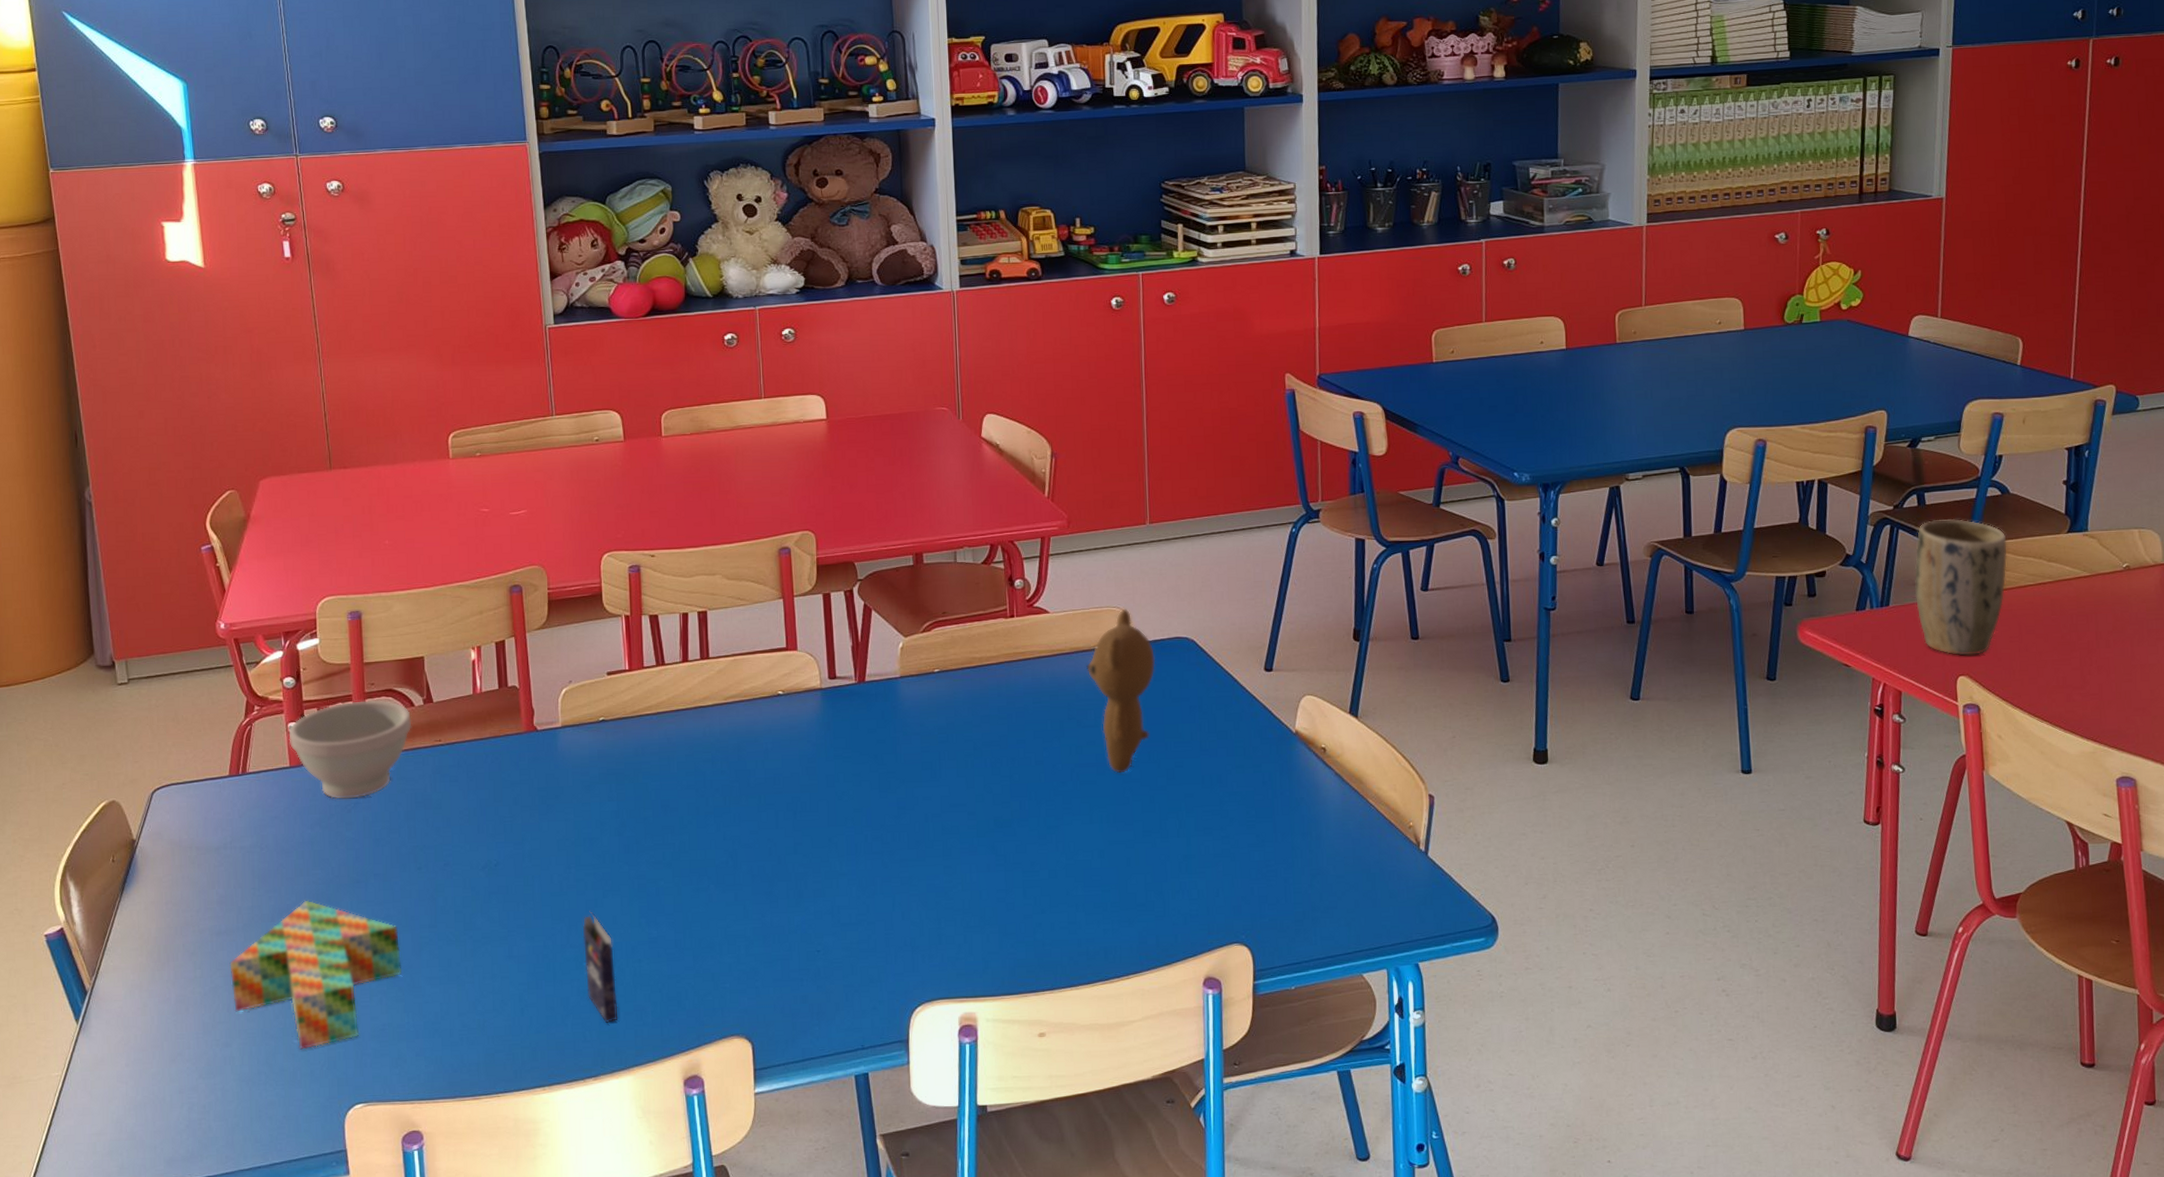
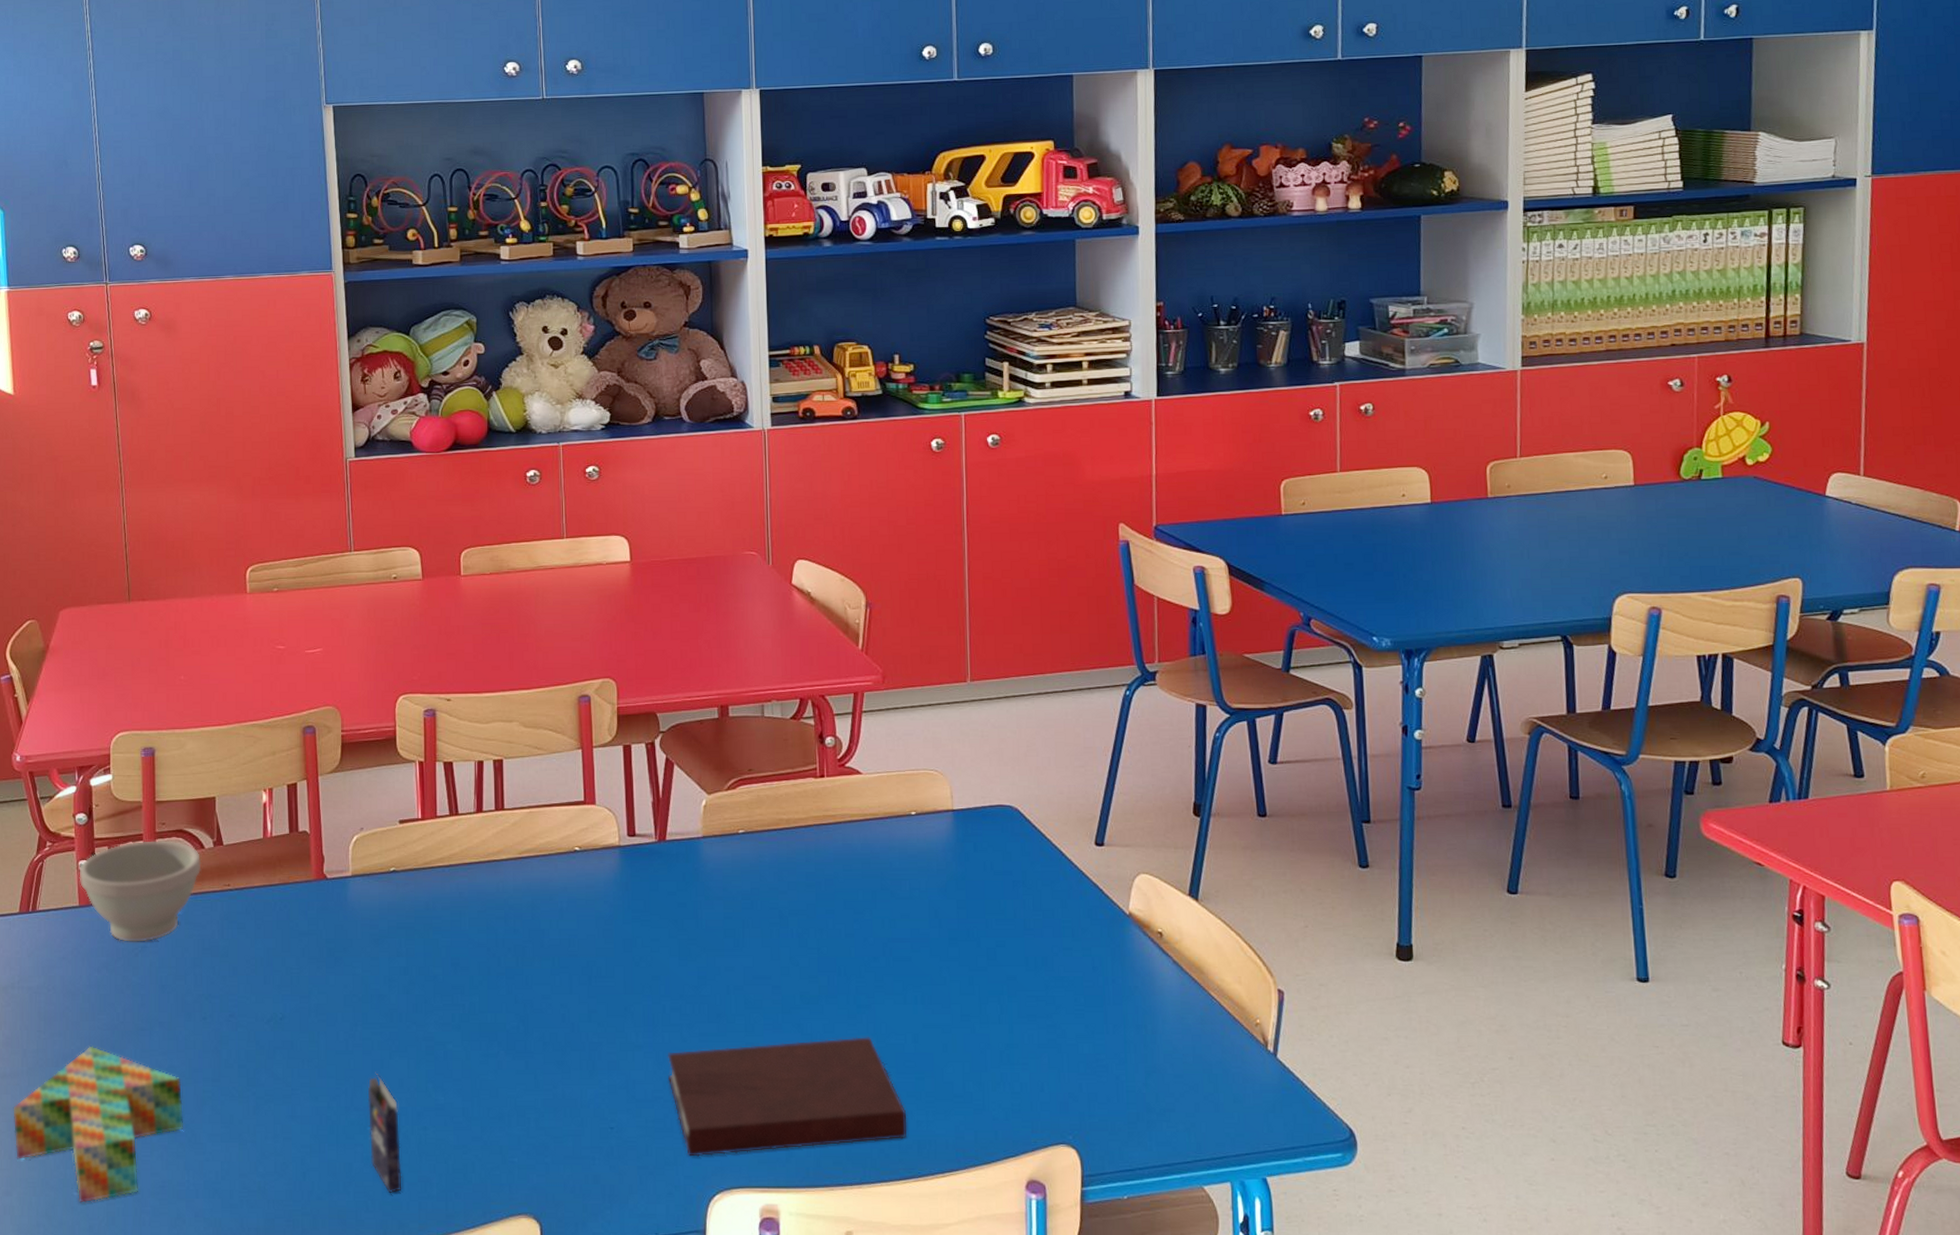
notebook: none [869,855,1095,973] -> present [667,1037,907,1157]
teddy bear: present [1086,608,1156,773] -> none [901,772,976,951]
plant pot: present [1914,519,2008,656] -> none [1837,703,1949,858]

